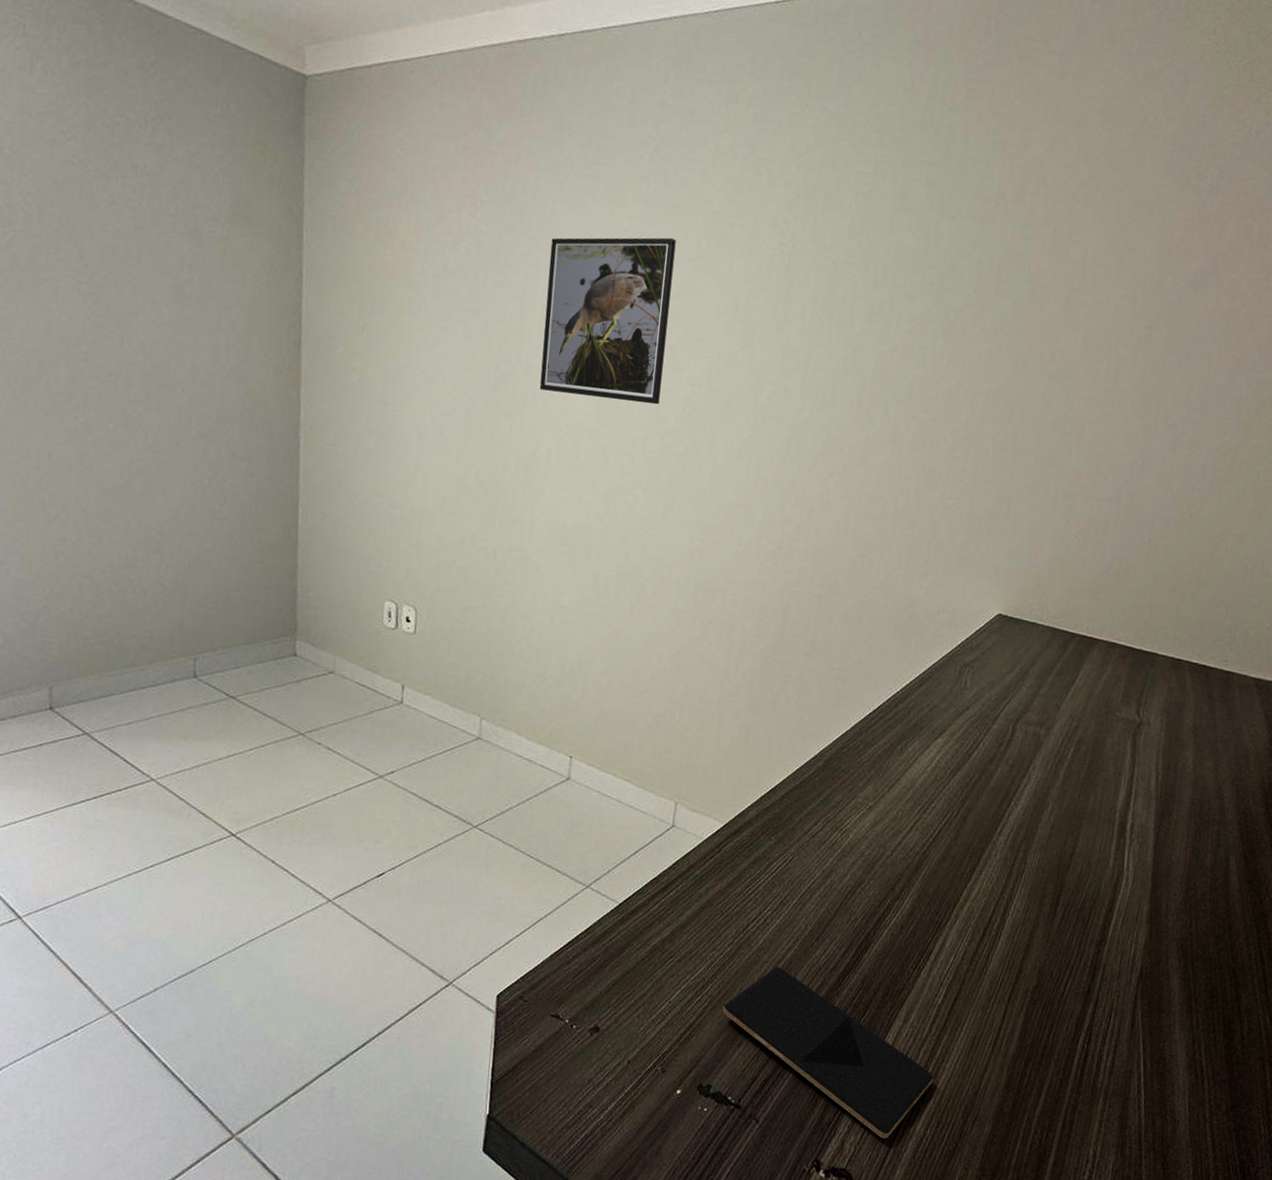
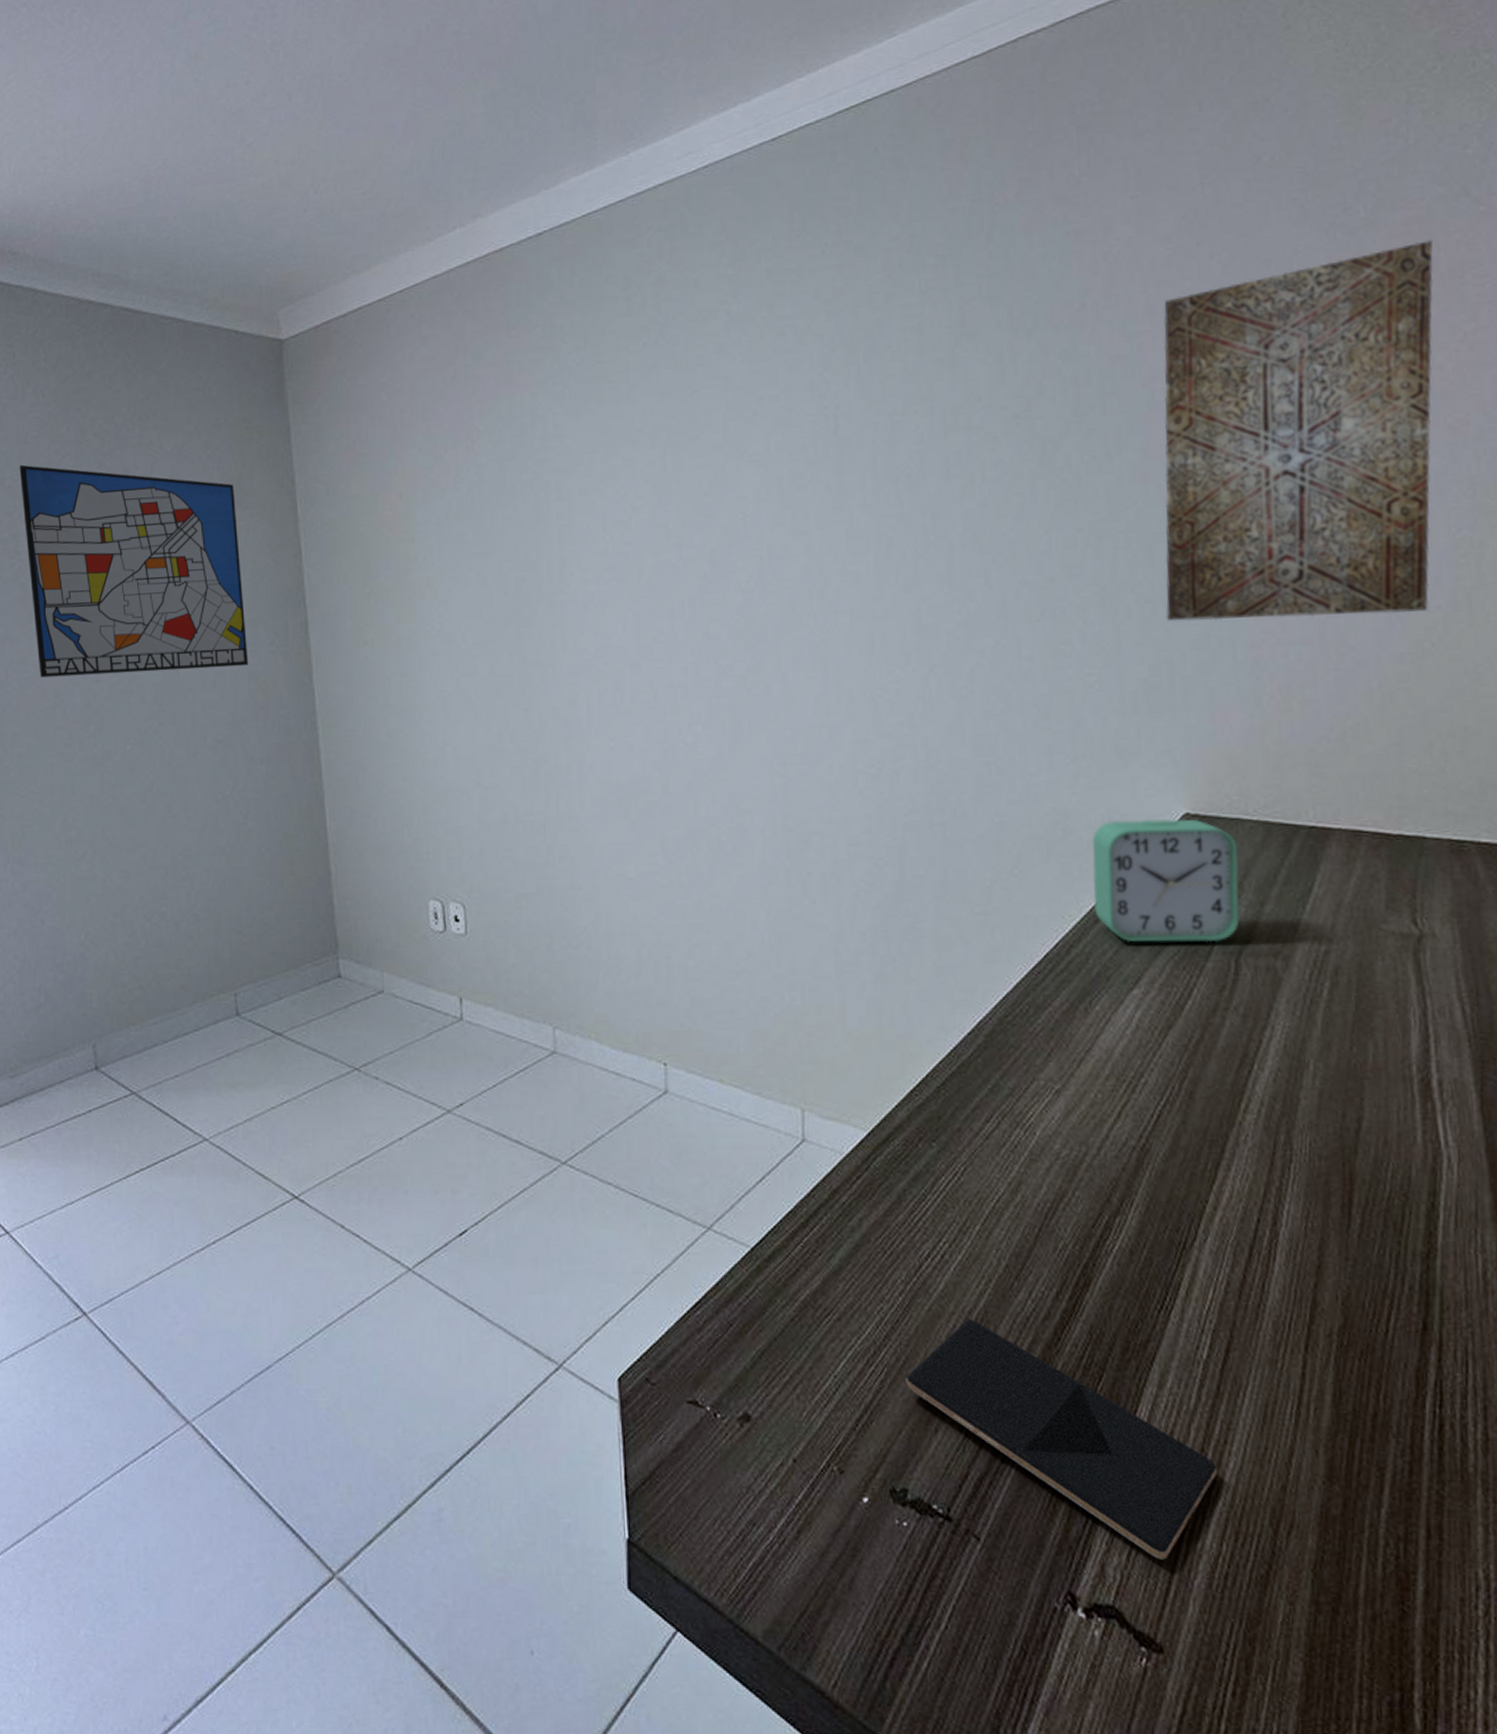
wall art: none [20,137,243,371] -> present [19,464,249,678]
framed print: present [539,237,676,405] -> none [558,427,707,629]
alarm clock: none [920,611,1031,711] -> present [1092,818,1240,943]
wall art: none [1012,211,1252,491] -> present [1163,240,1434,622]

